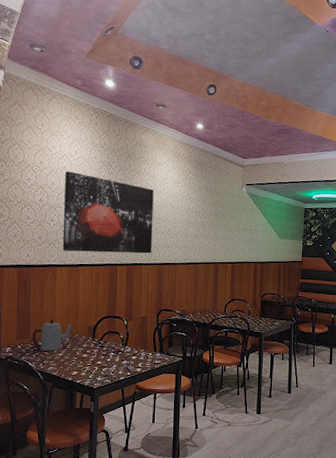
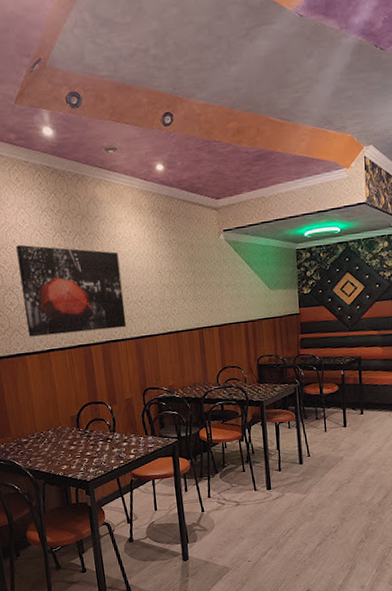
teapot: present [32,320,72,351] -> none [13,413,54,448]

